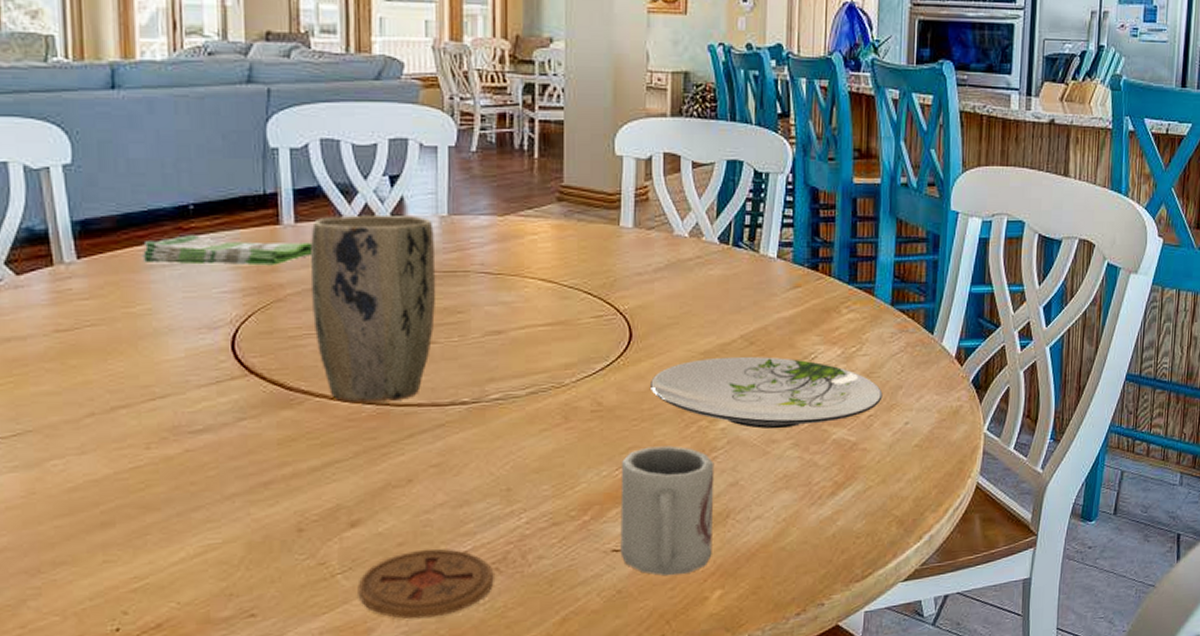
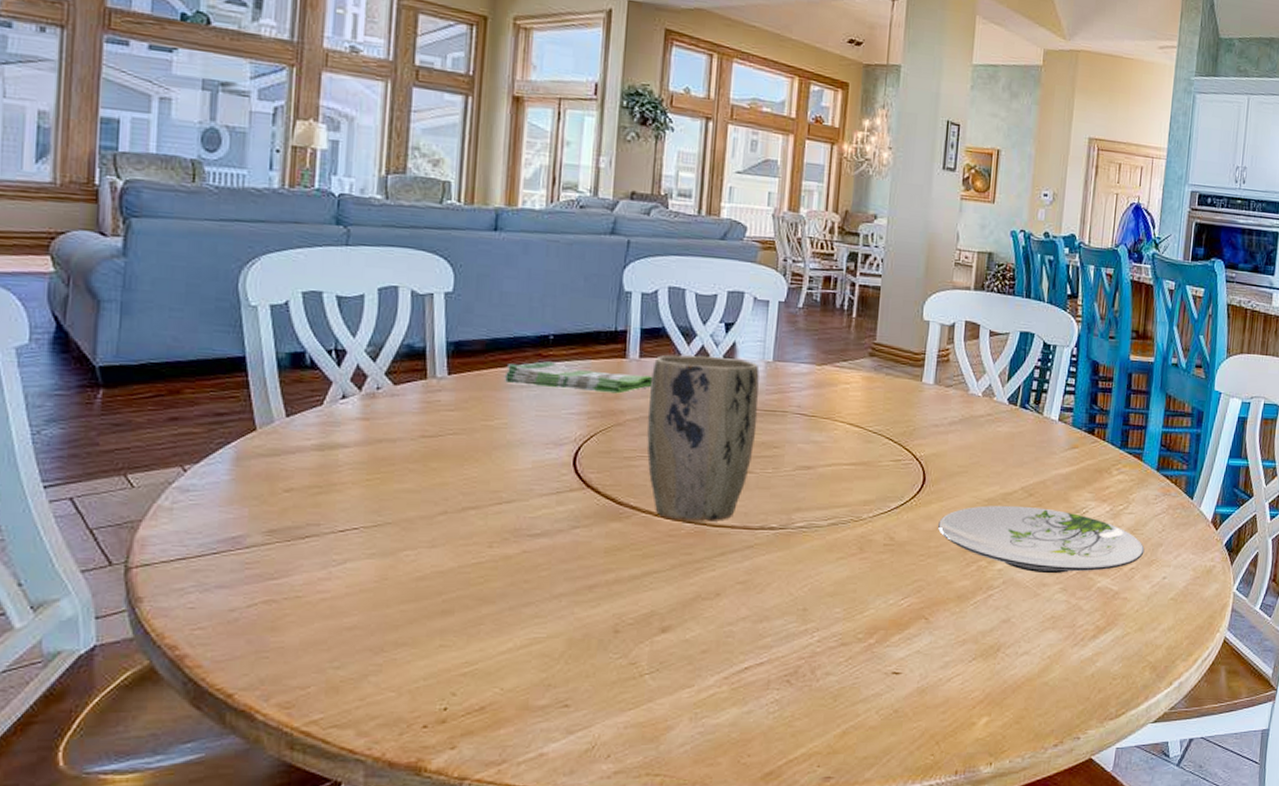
coaster: present [357,549,494,620] -> none [662,659,785,721]
cup: present [620,445,715,576] -> none [900,581,990,700]

